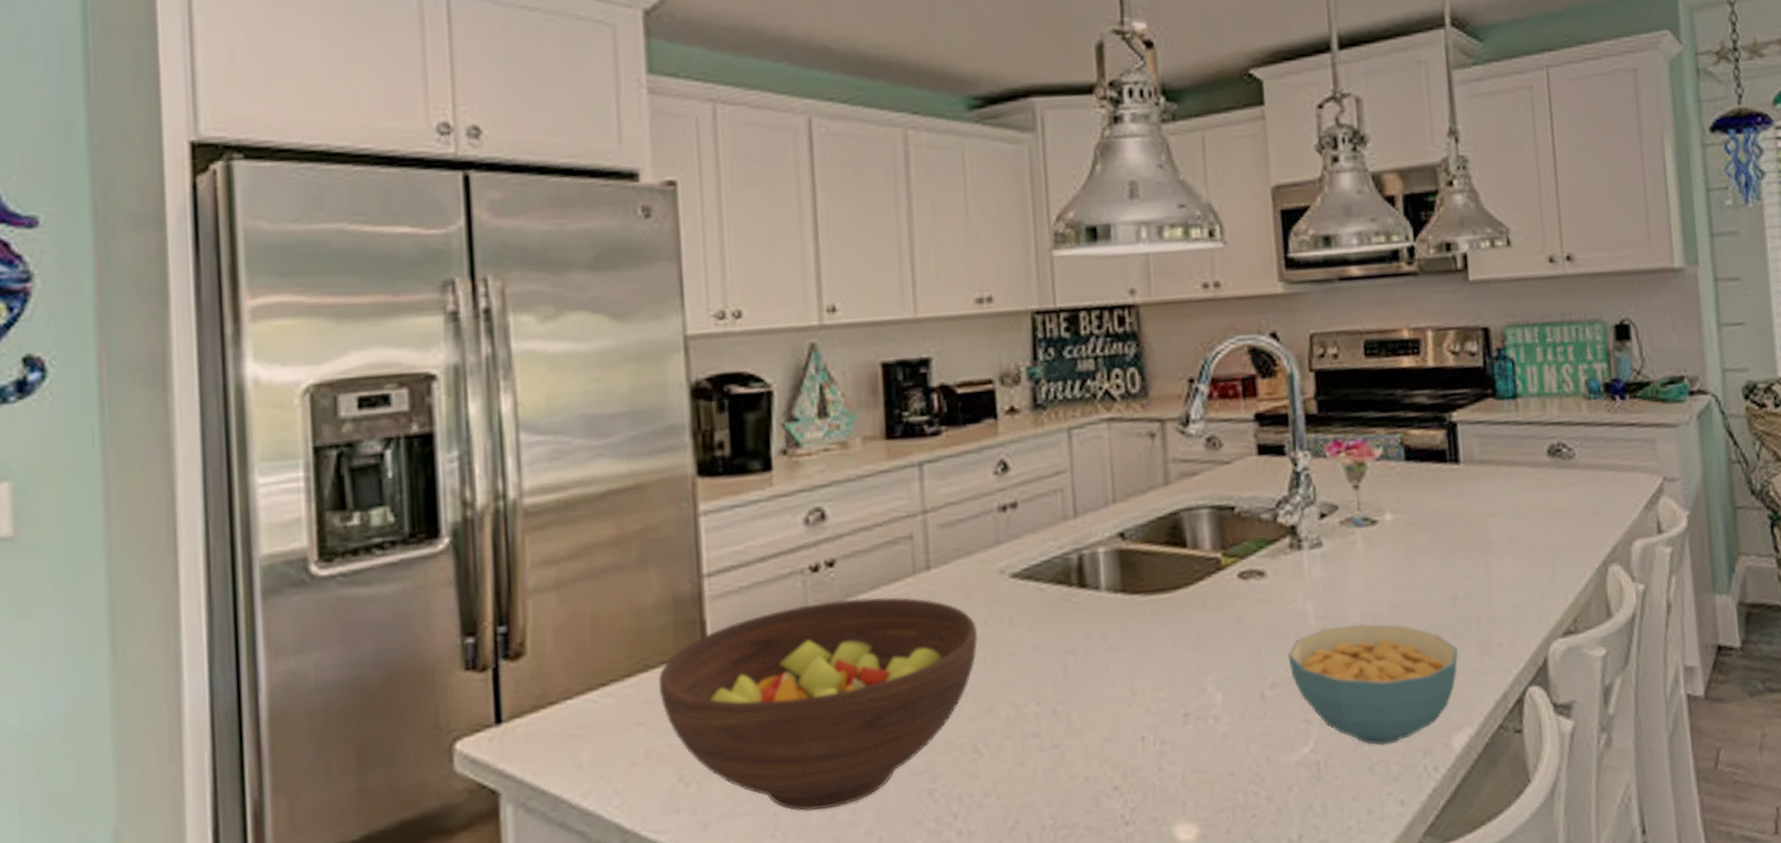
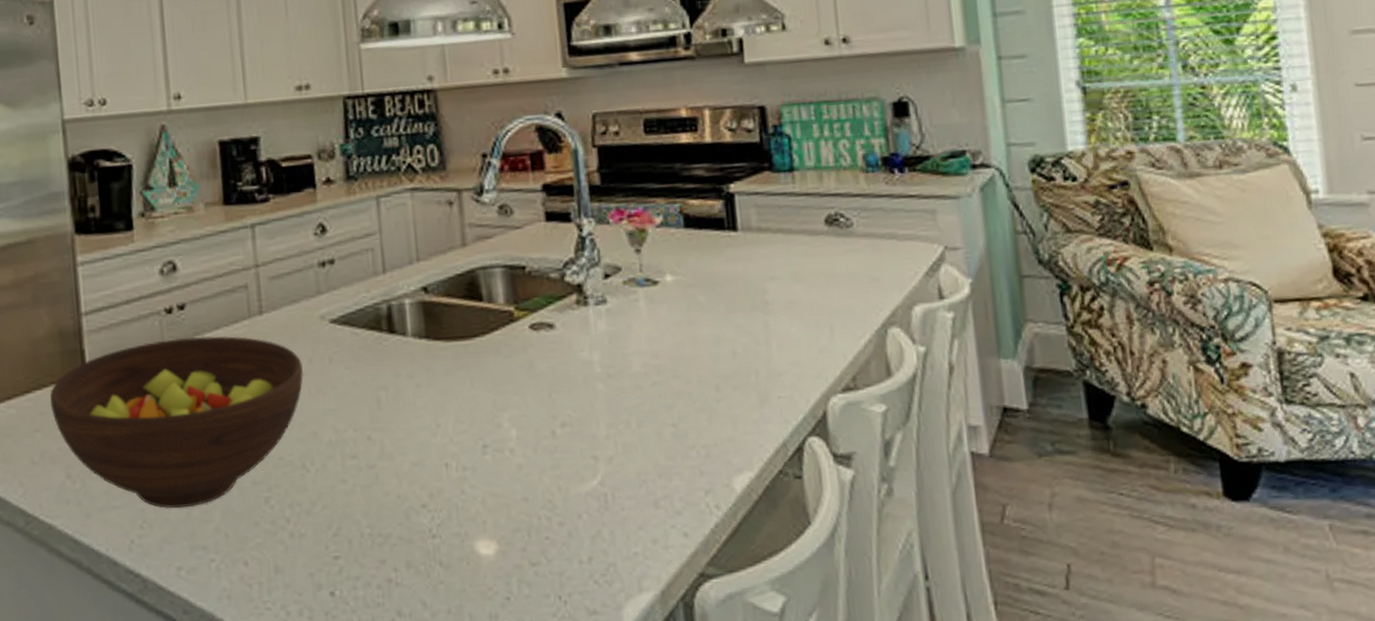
cereal bowl: present [1288,623,1459,746] -> none [576,373,739,483]

